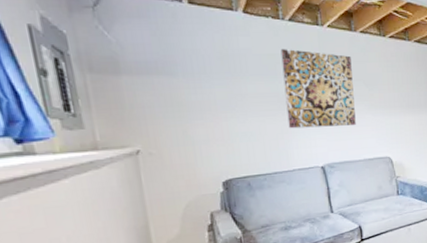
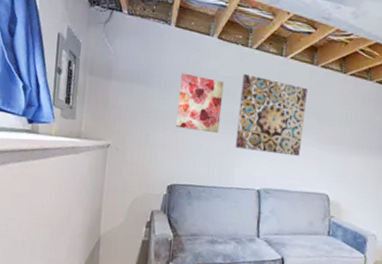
wall art: none [209,56,268,118] -> present [176,72,224,134]

